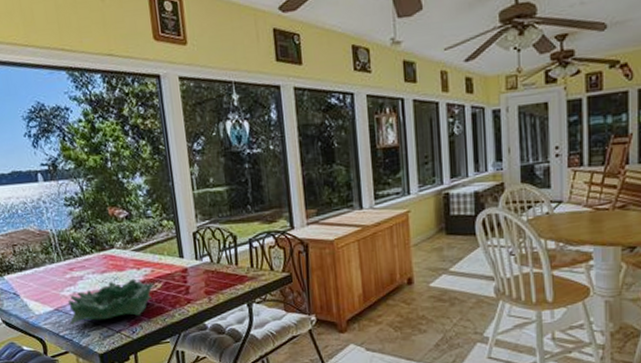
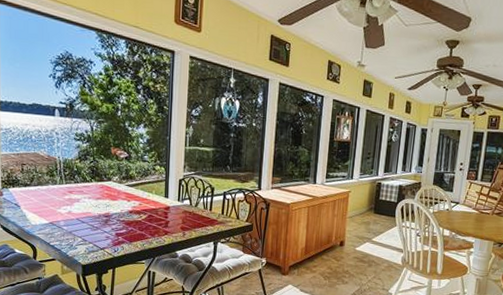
decorative bowl: present [68,278,155,326] -> none [62,207,141,238]

